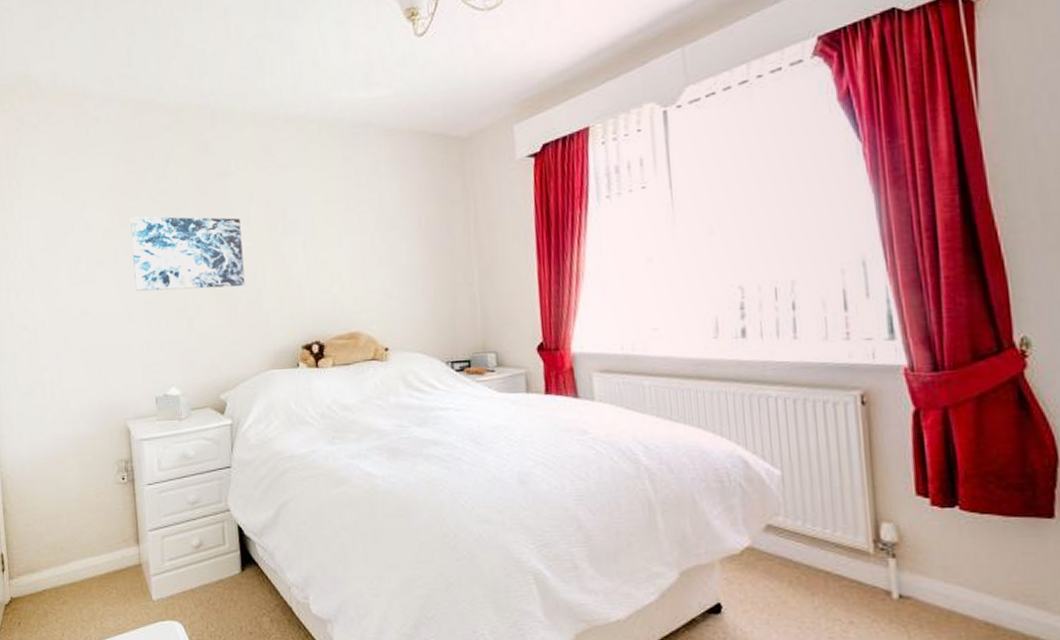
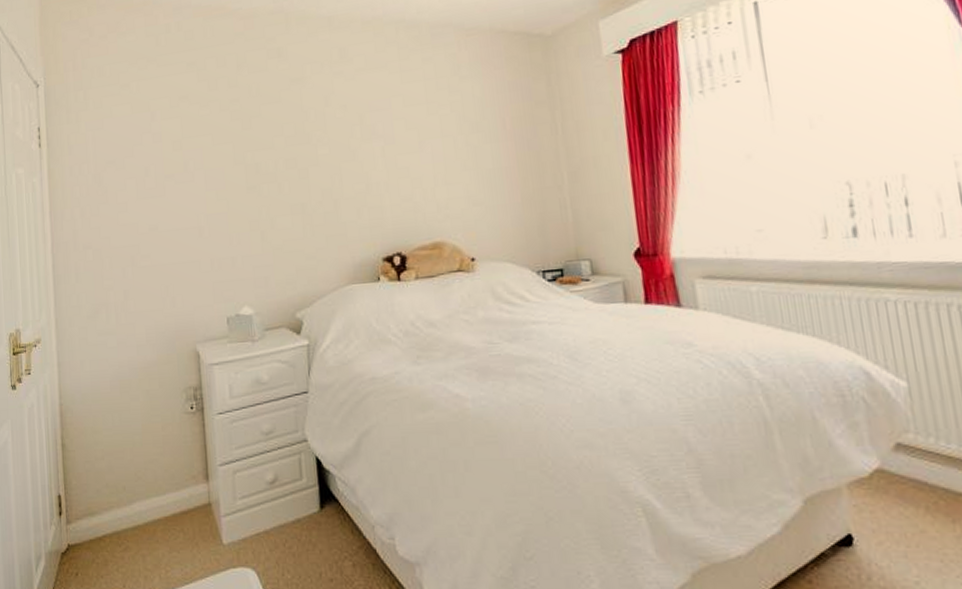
wall art: present [130,216,245,291] -> none [201,124,322,204]

